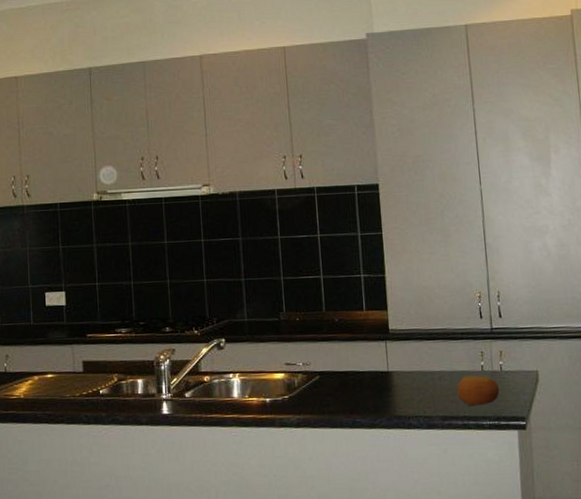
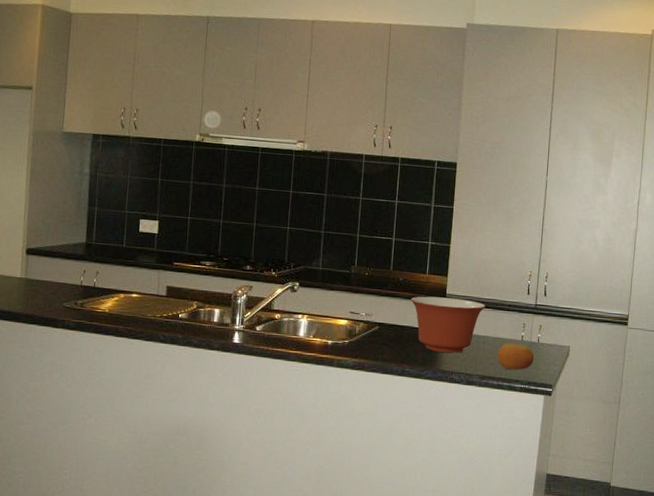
mixing bowl: none [350,333,435,396] -> present [410,296,485,353]

